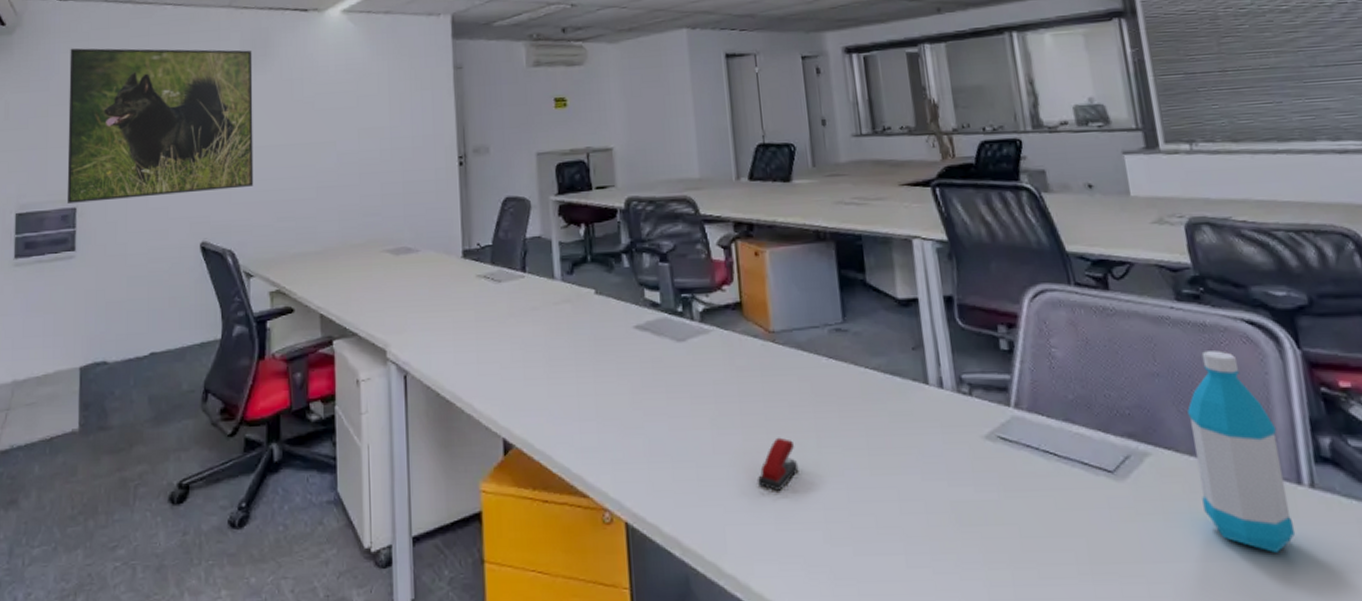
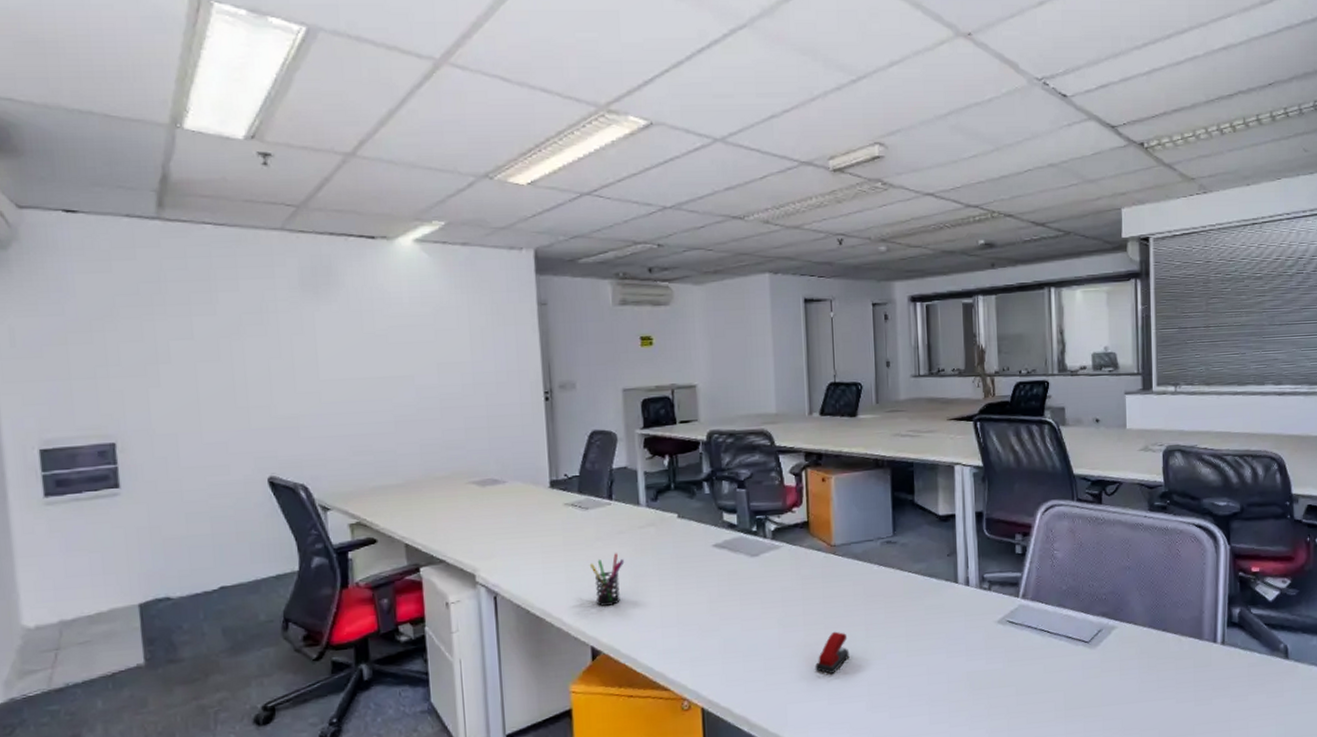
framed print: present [67,48,254,203] -> none [87,268,325,439]
pen holder: none [502,332,539,392] -> present [589,553,625,606]
water bottle: present [1187,350,1296,552] -> none [1147,548,1207,692]

